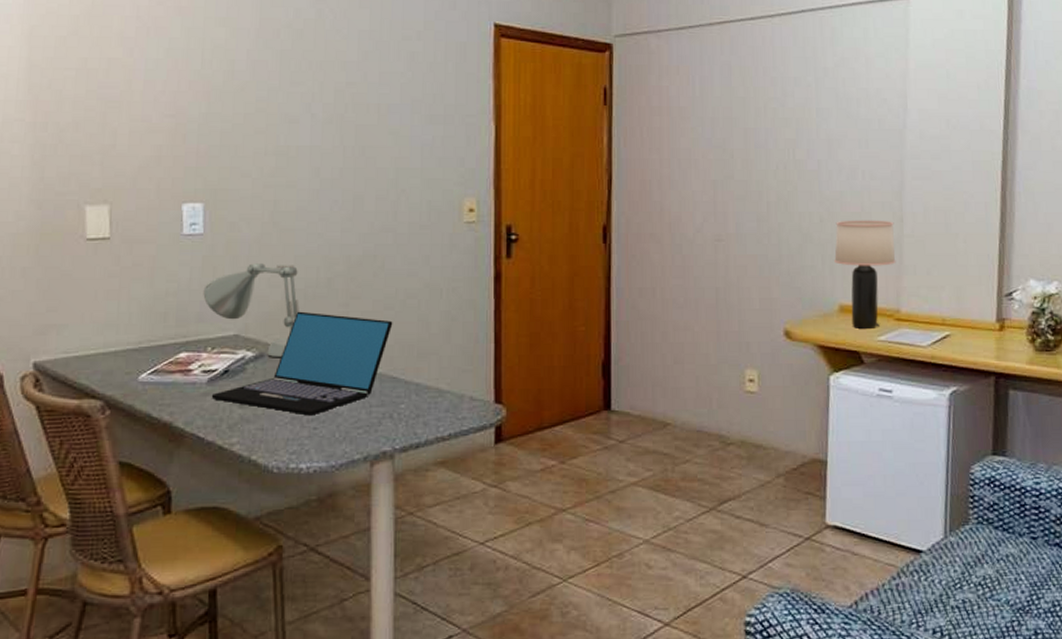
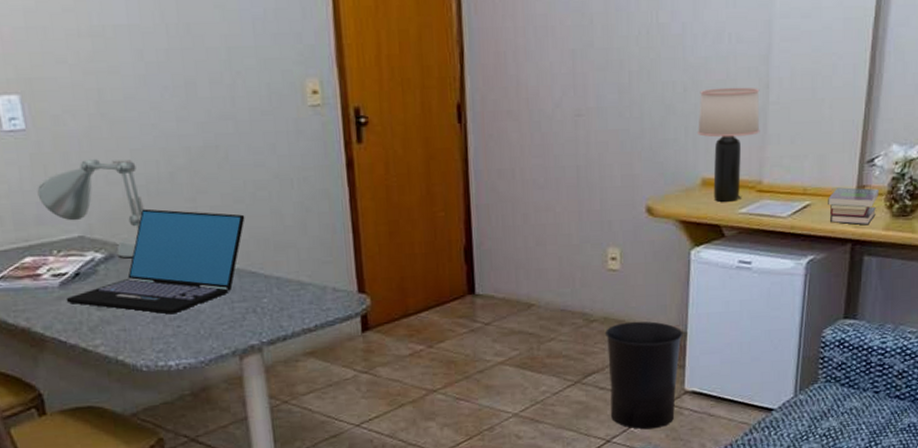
waste bin: none [743,446,824,566] -> present [606,321,683,429]
books: none [968,319,1021,359] -> present [828,187,880,225]

